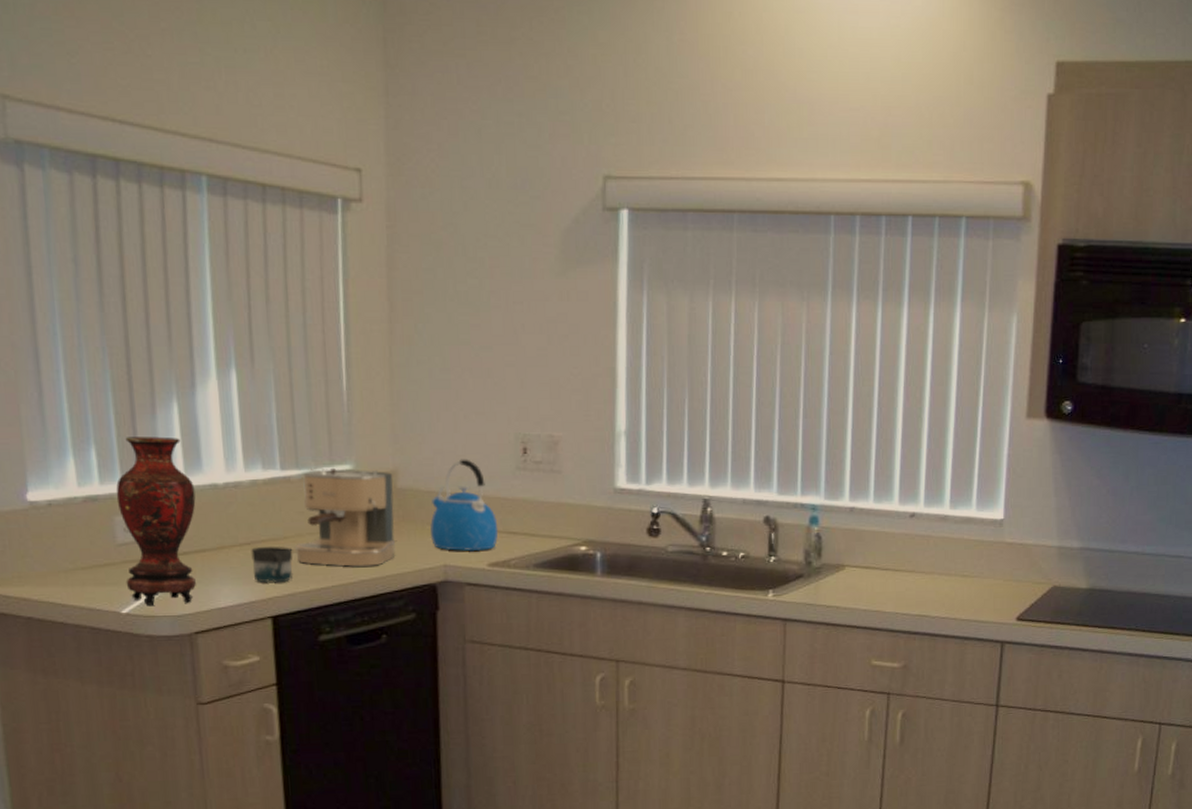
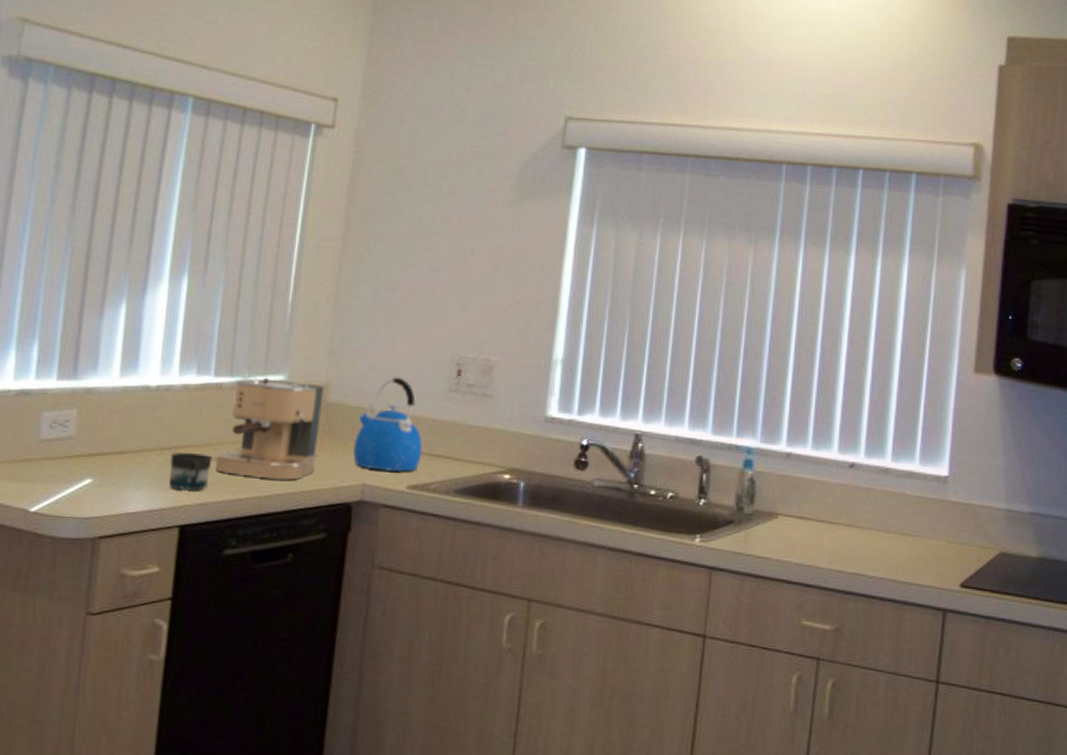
vase: present [116,436,196,605] -> none [40,334,127,505]

